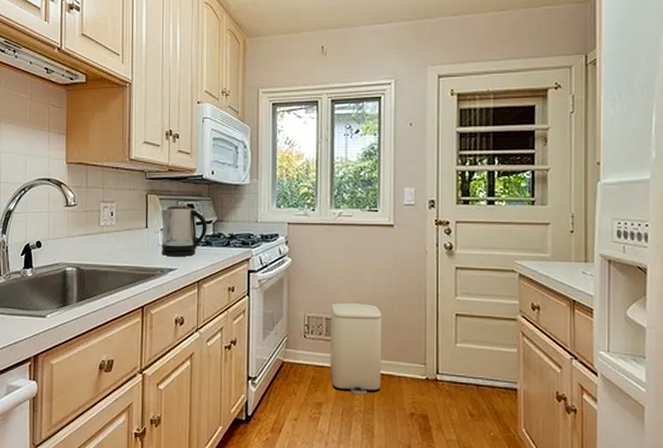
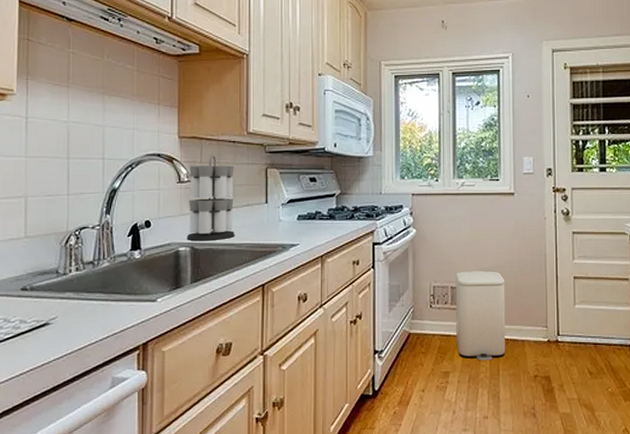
spice rack: none [73,180,117,263] -> present [186,154,235,241]
kettle: present [161,205,207,256] -> none [282,178,330,231]

